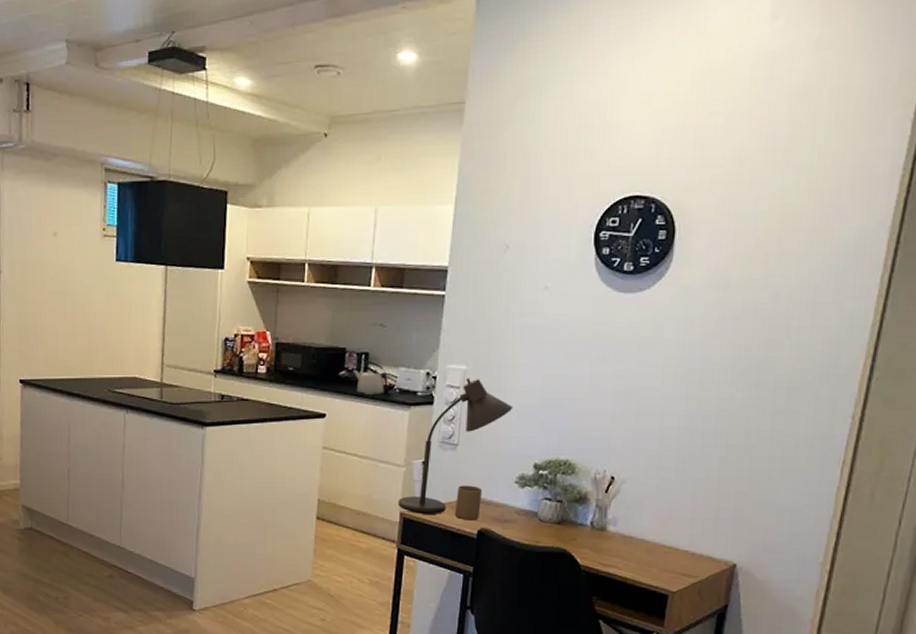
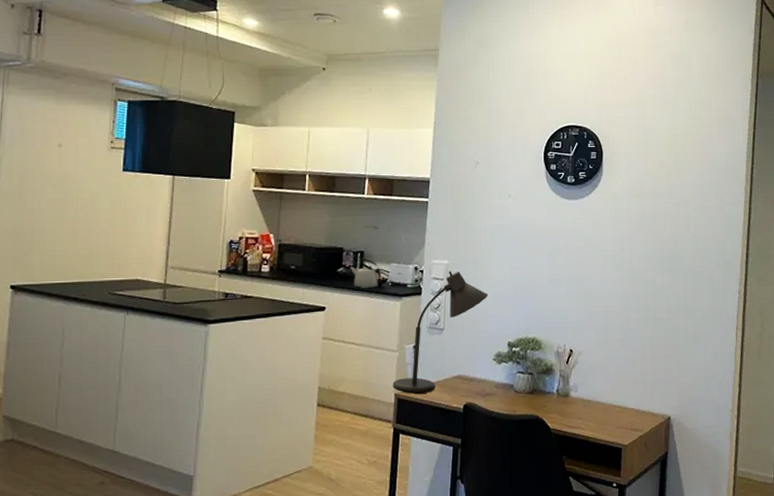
mug: present [454,485,483,521] -> none [443,365,466,397]

